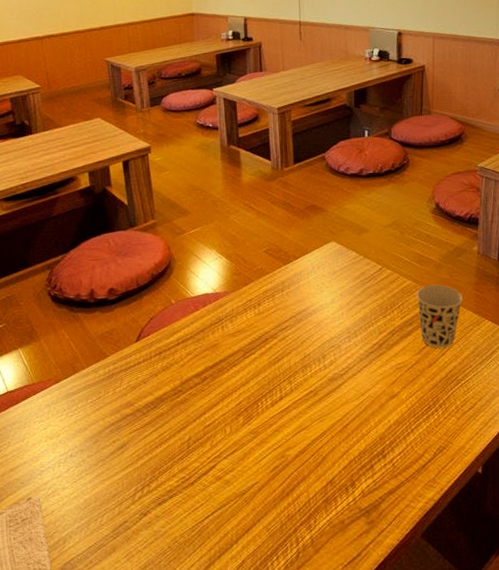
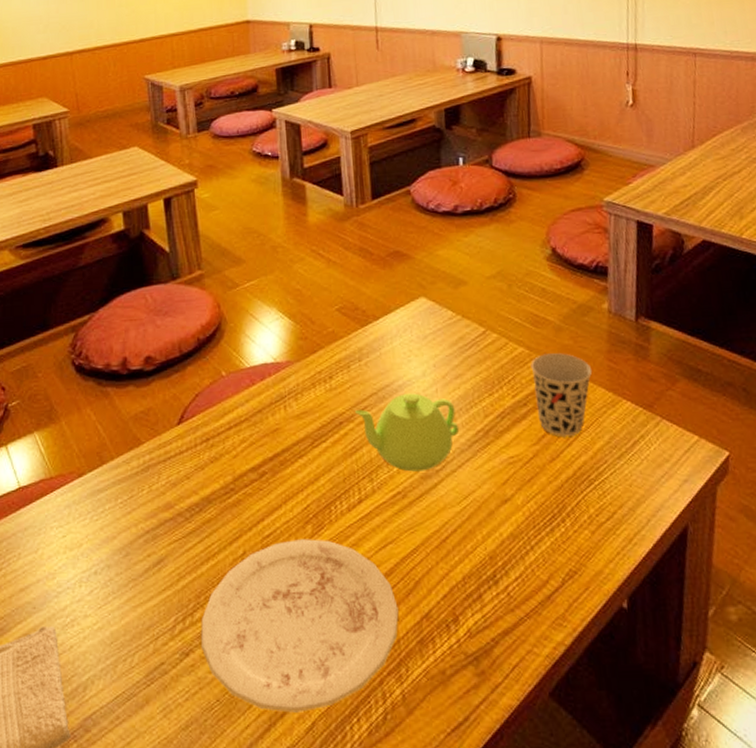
plate: none [155,427,310,555] -> present [200,539,399,713]
teapot: none [278,316,360,376] -> present [355,393,460,472]

